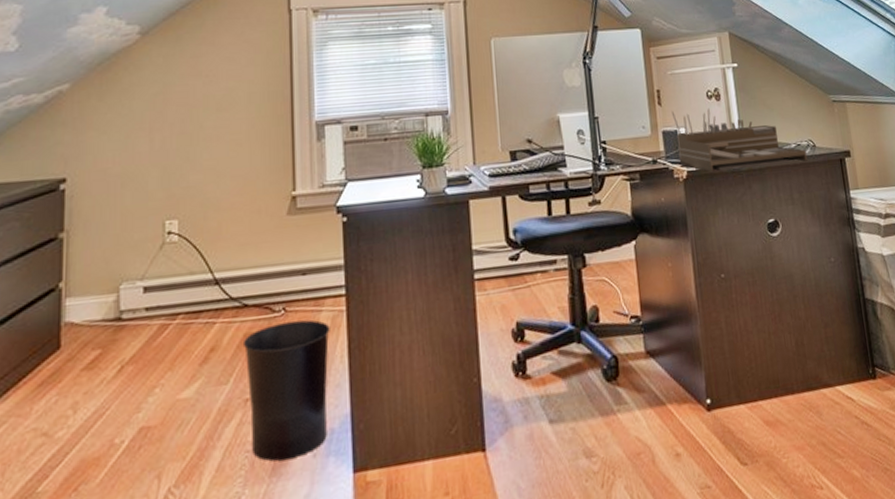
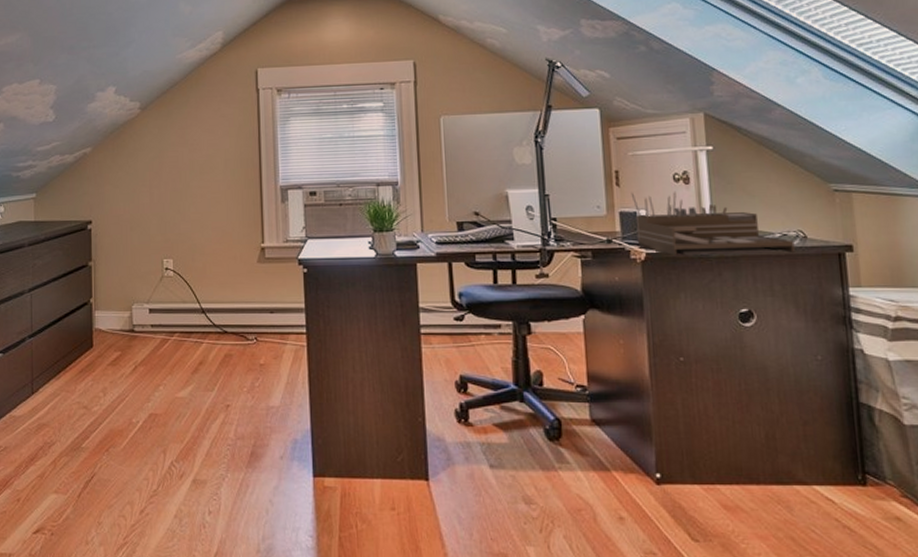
waste bin: present [242,319,330,461] -> none [223,350,294,456]

